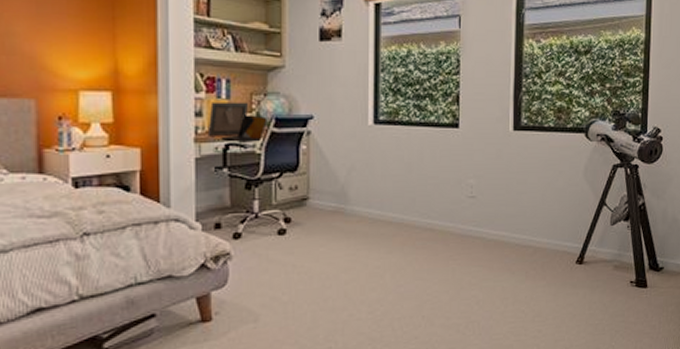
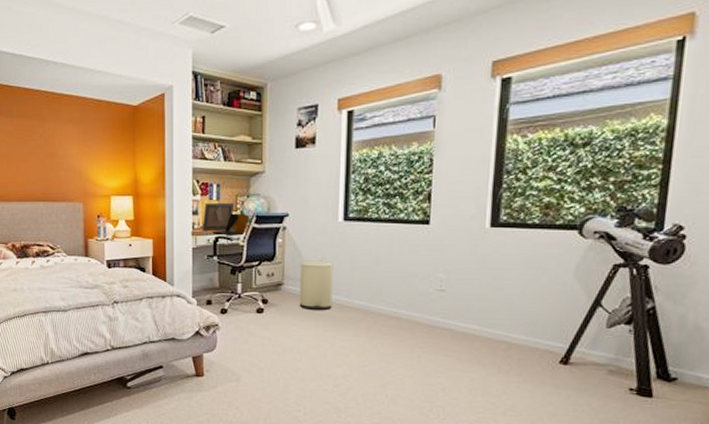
pedal bin: none [327,169,364,227] -> present [299,260,333,310]

